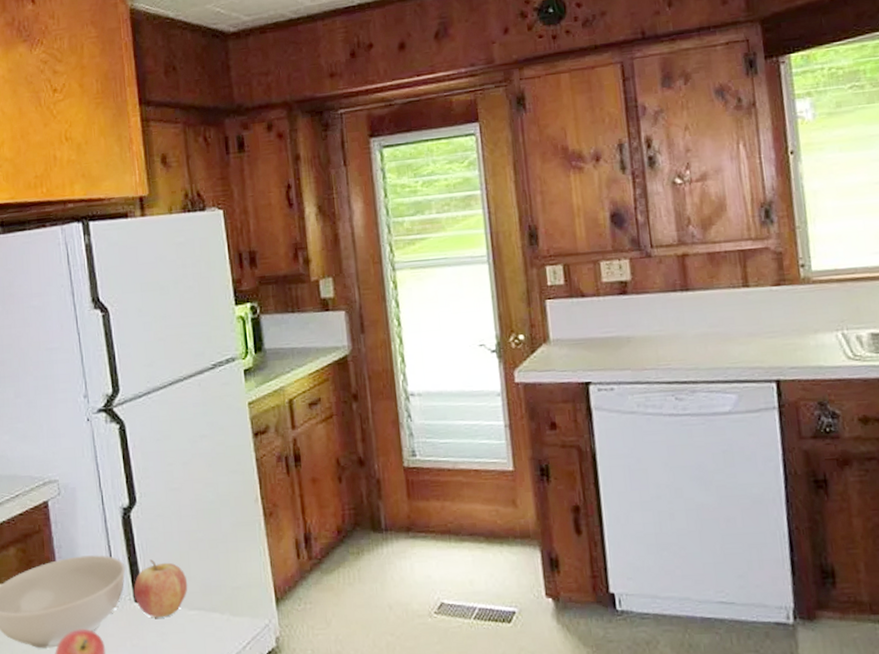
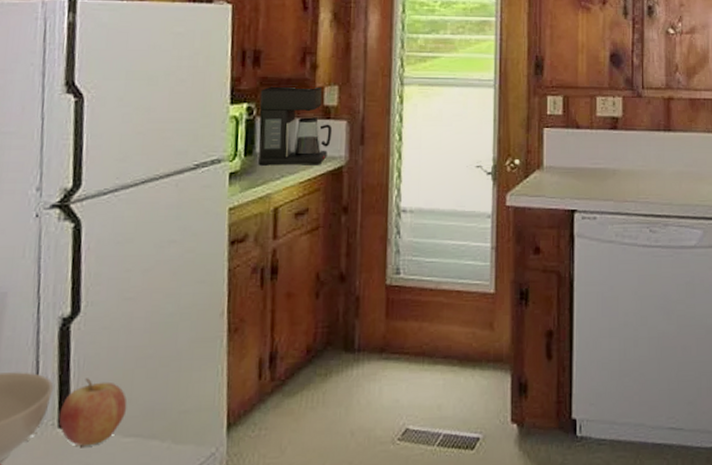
coffee maker: none [260,280,333,361] -> present [258,86,333,166]

